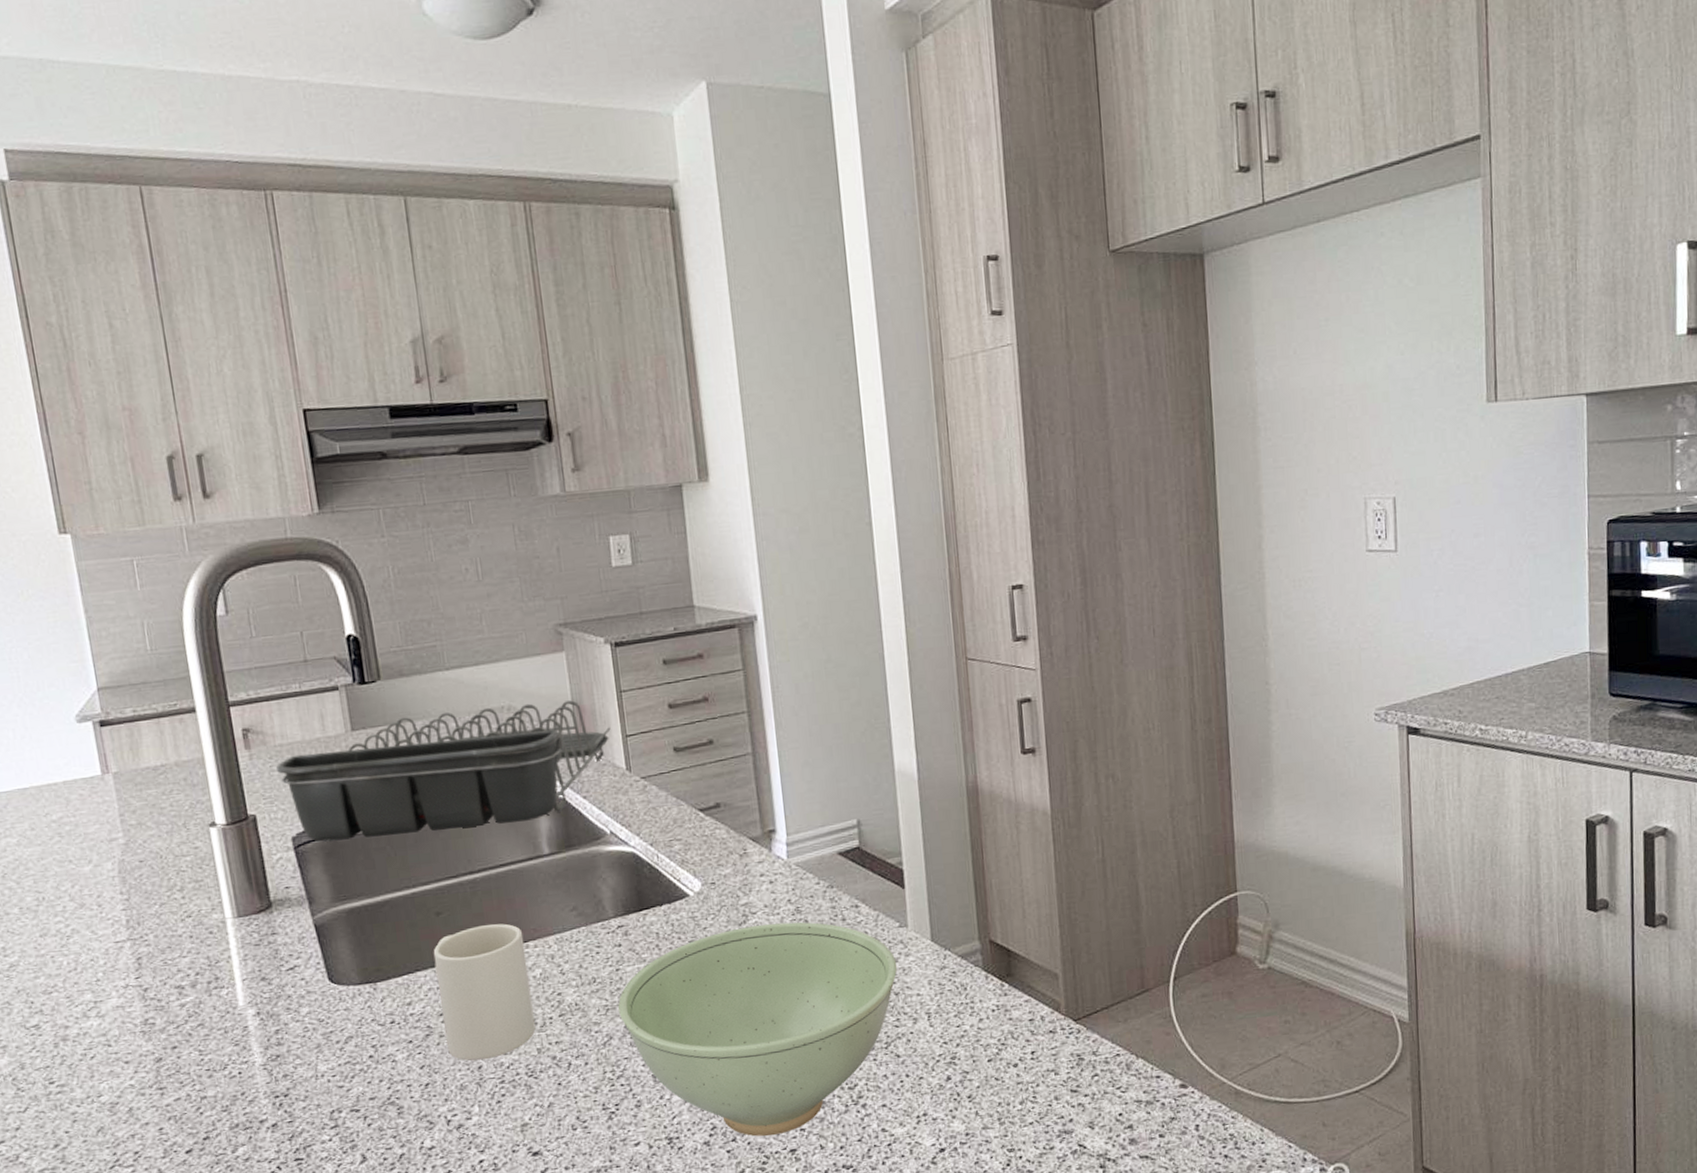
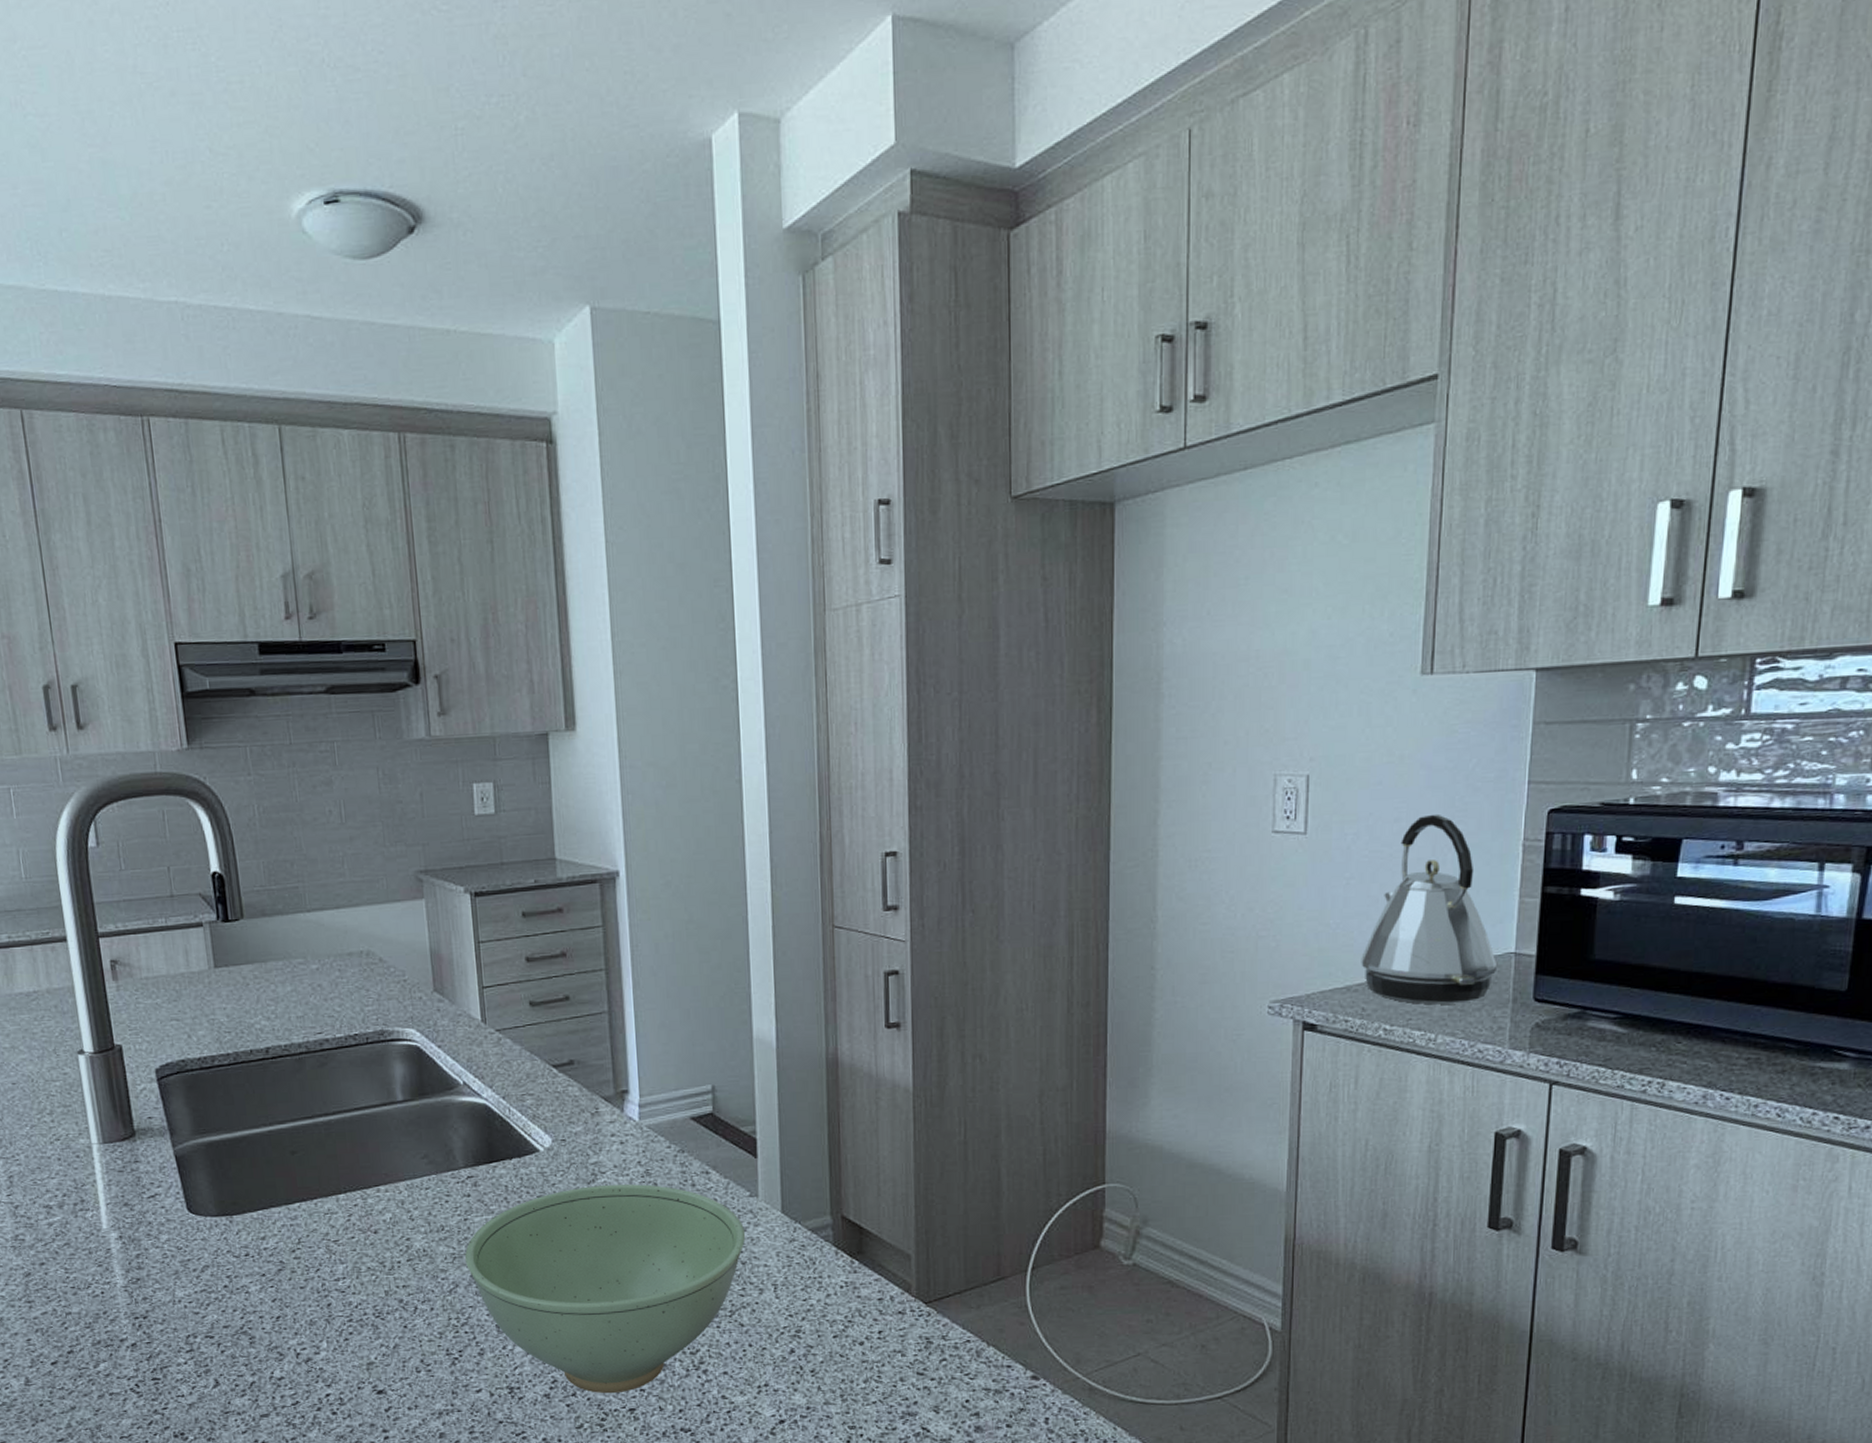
dish rack: present [275,700,611,842] -> none [141,949,468,1076]
mug: present [433,923,536,1062] -> none [287,1166,384,1298]
kettle: none [1454,528,1576,704] -> present [1361,814,1498,1005]

